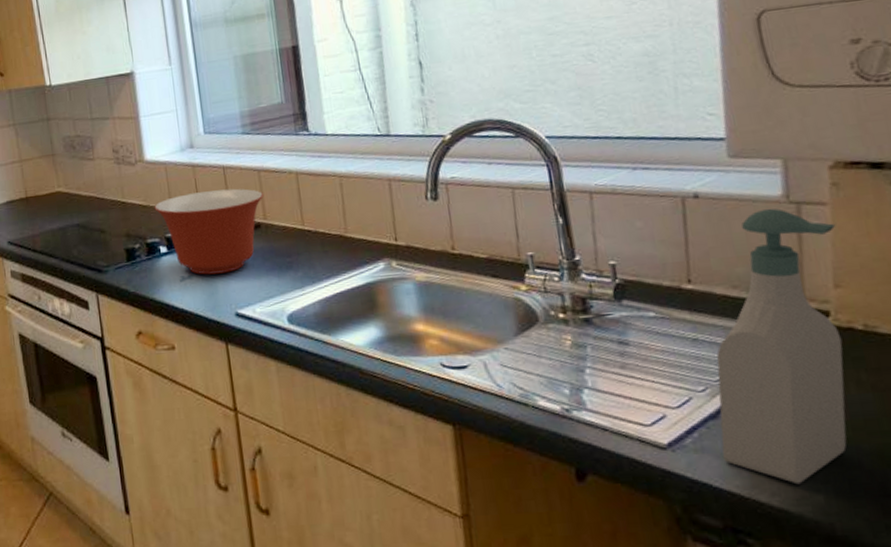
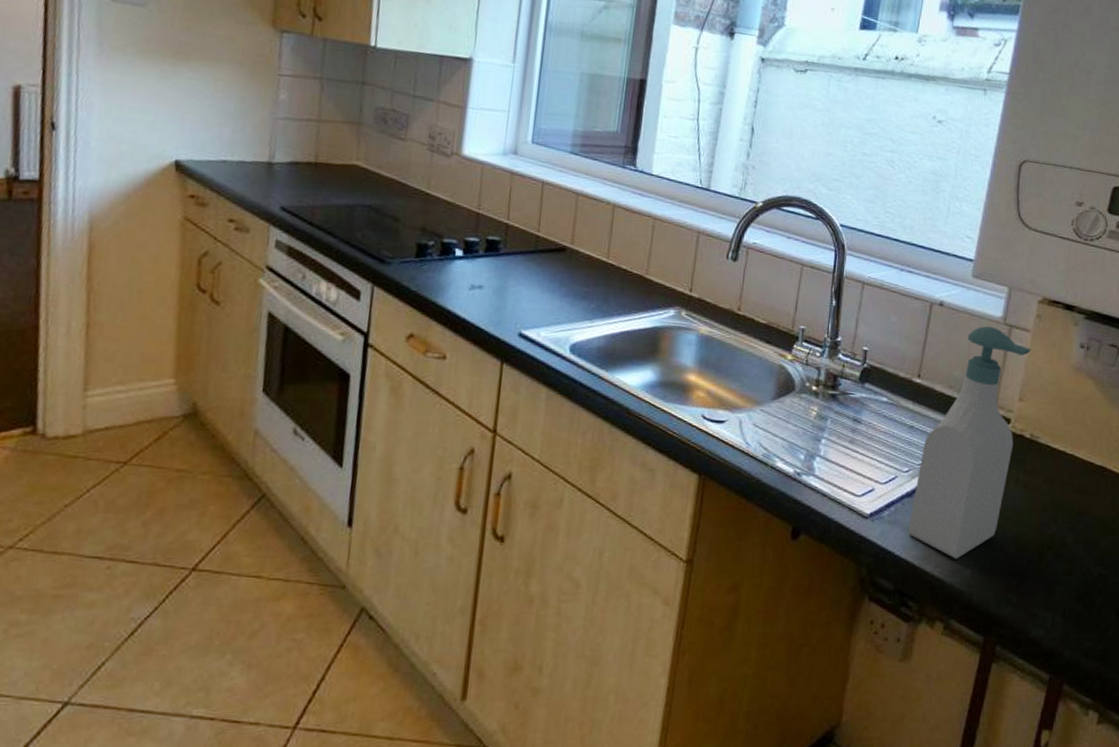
mixing bowl: present [154,188,263,275] -> none [460,200,576,291]

